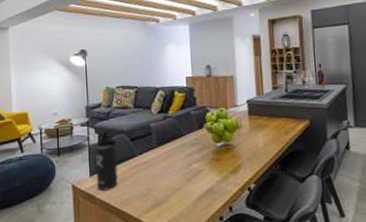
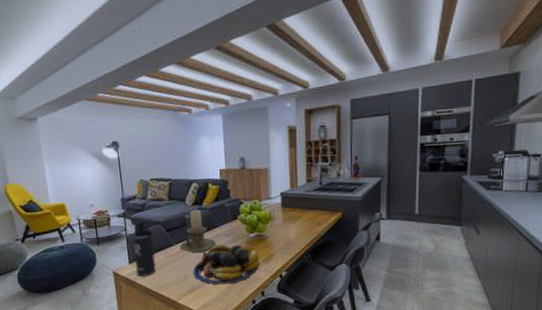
candle holder: none [144,118,182,163] -> present [180,210,216,252]
fruit bowl: none [156,154,227,199] -> present [192,244,259,284]

